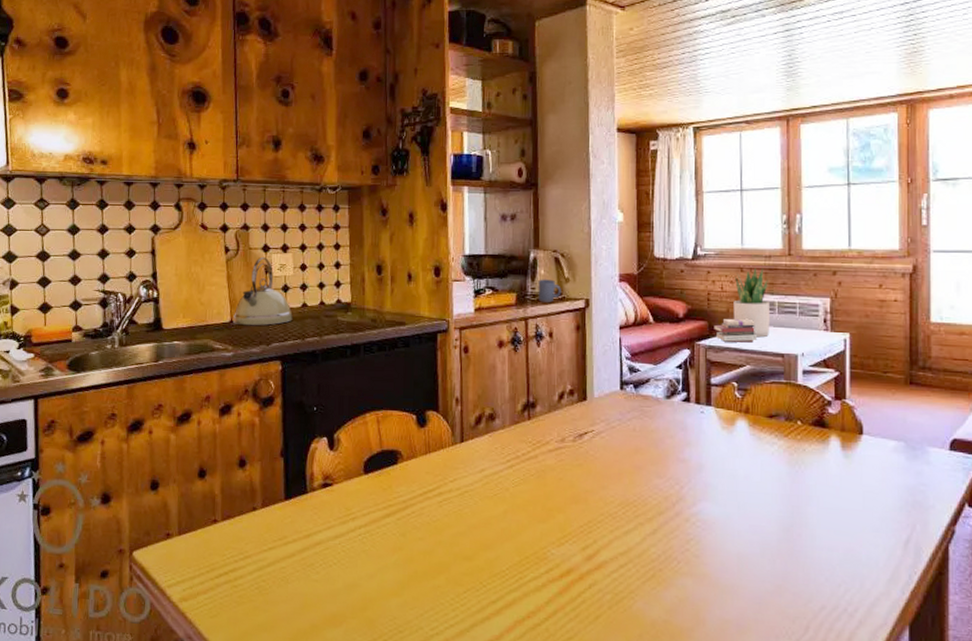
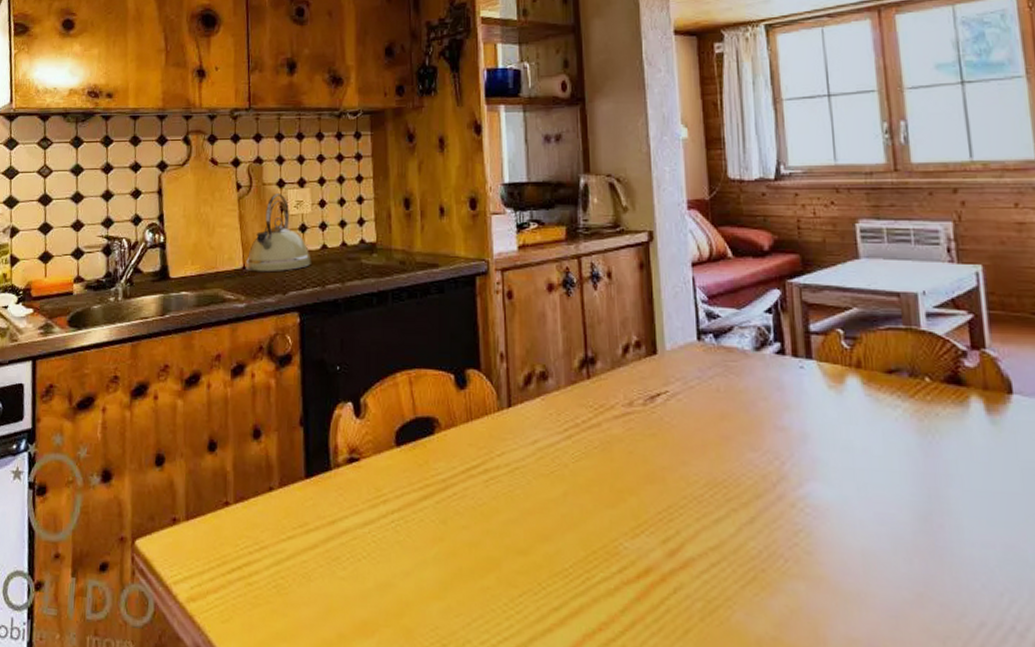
mug: present [538,279,561,303] -> none [591,209,619,236]
books: present [714,318,756,343] -> none [808,249,863,279]
planter: present [733,268,771,338] -> none [830,188,879,273]

